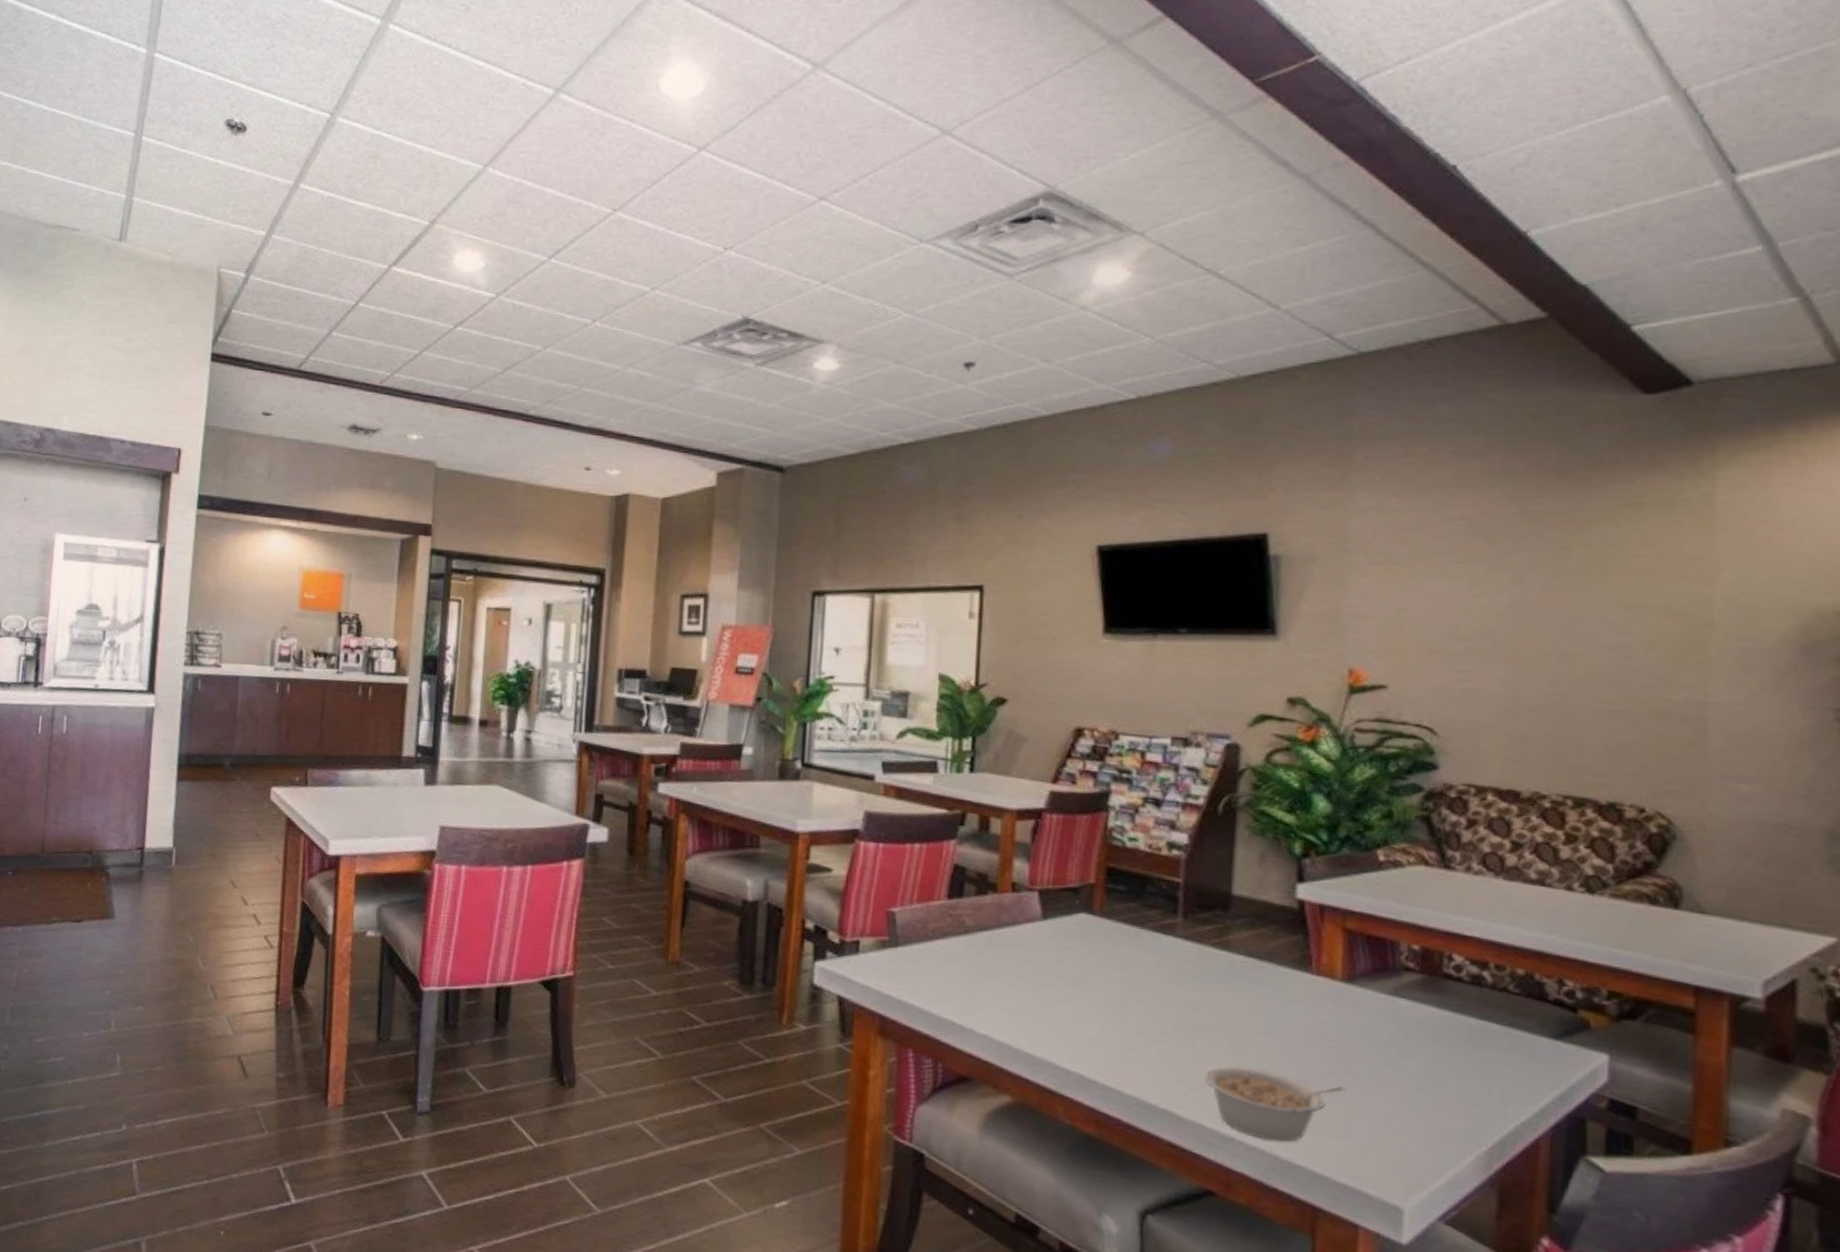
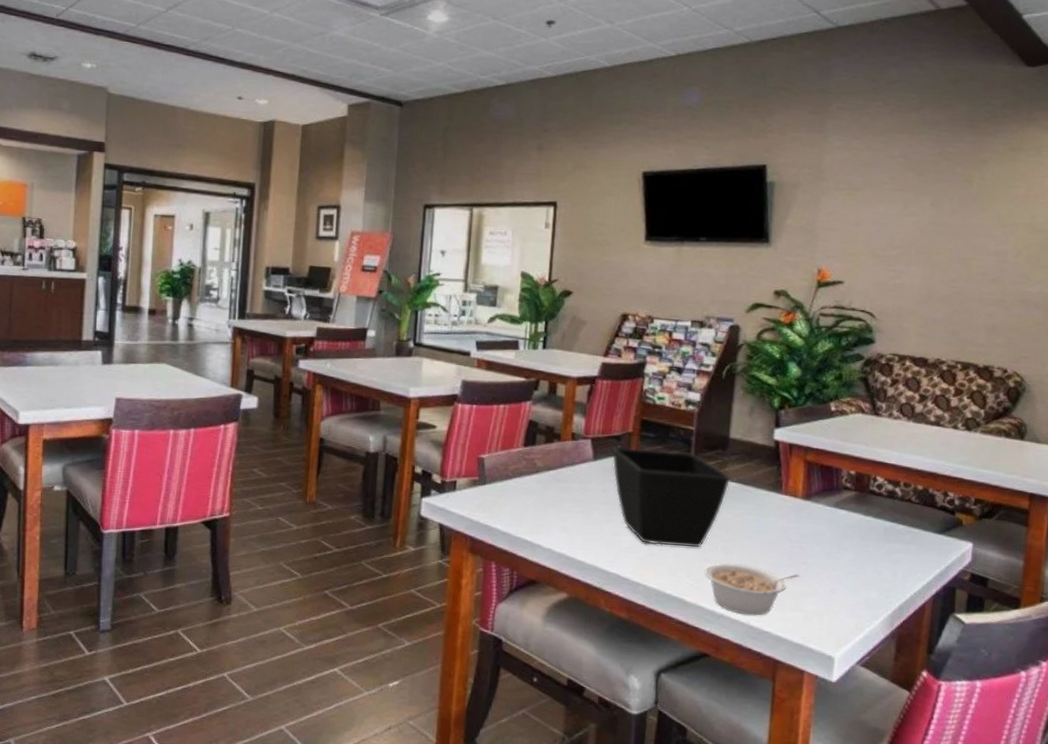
flower pot: none [1067,903,1237,1043] -> present [612,447,731,548]

